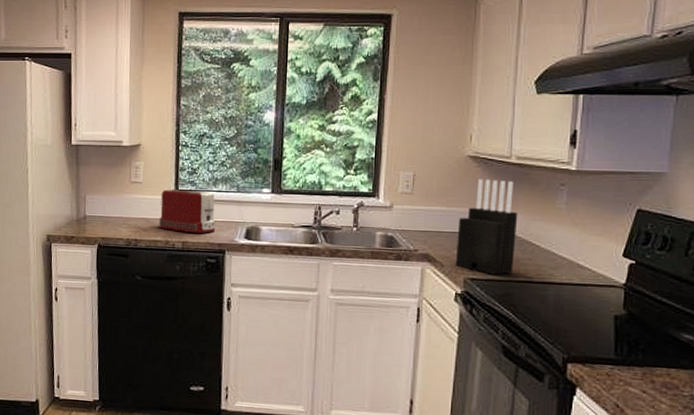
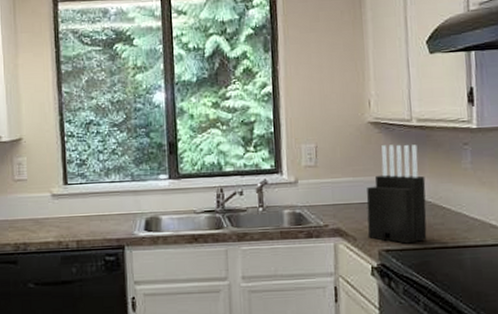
toaster: present [159,189,216,234] -> none [49,183,112,231]

